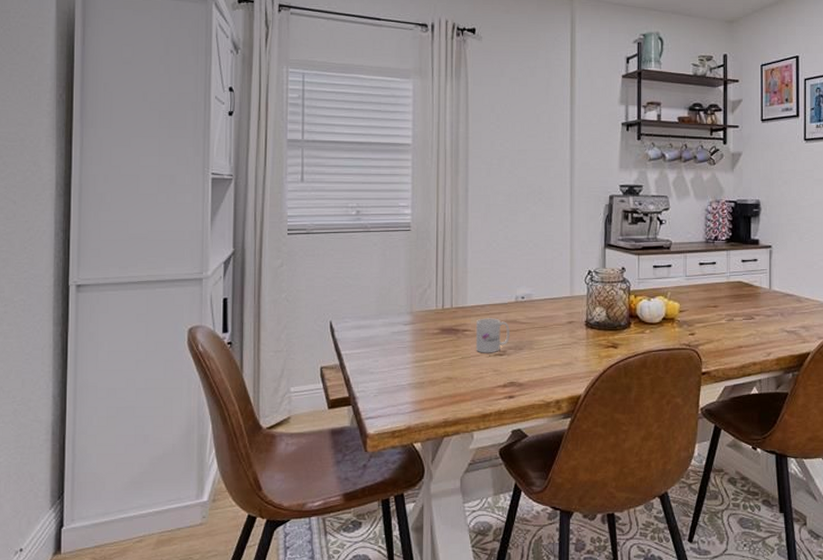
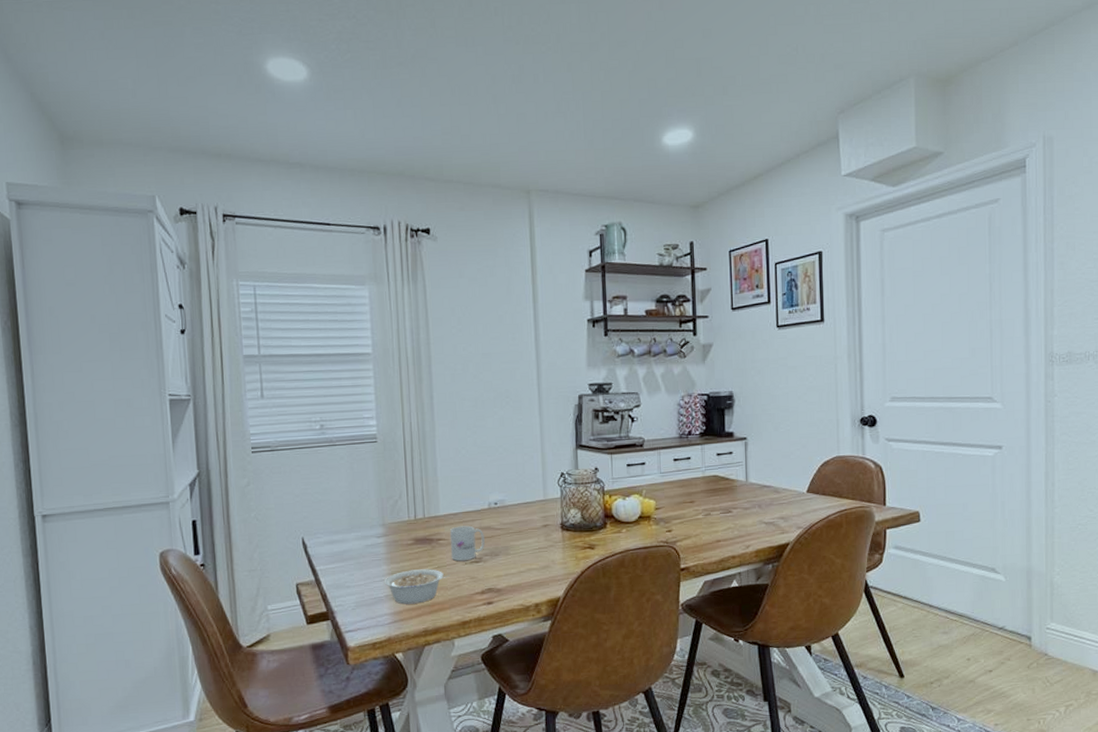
legume: none [407,359,473,394] -> present [384,569,450,605]

